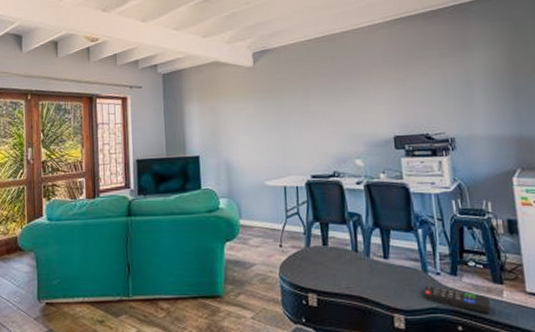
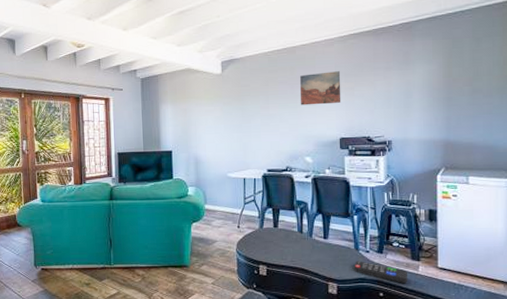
wall art: none [343,60,392,100] -> present [300,71,341,106]

